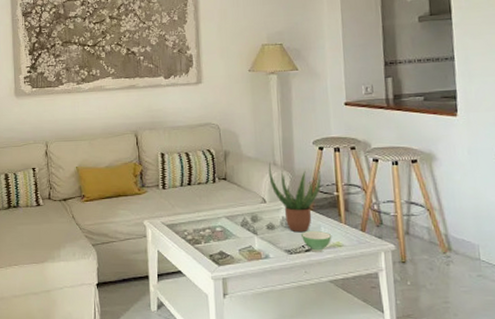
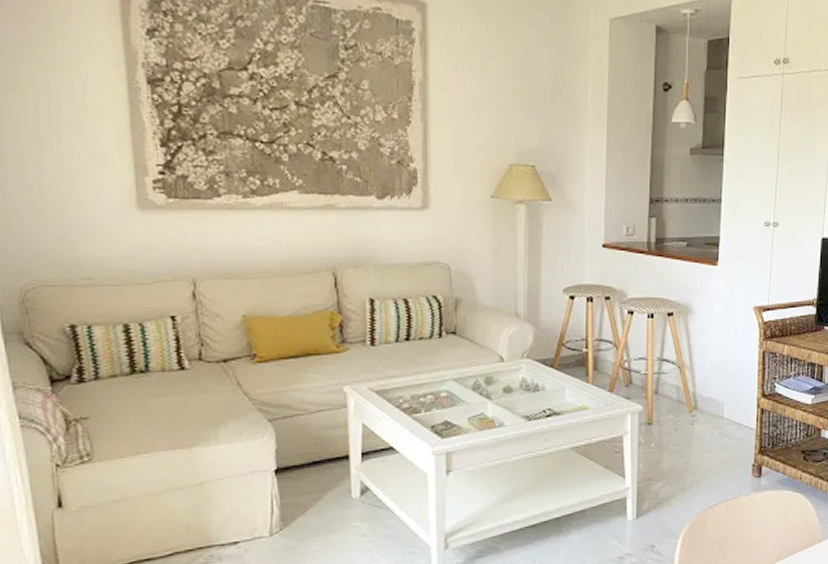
potted plant: present [268,162,321,231] -> none [509,313,569,394]
bowl: present [301,230,332,252] -> none [543,392,577,417]

